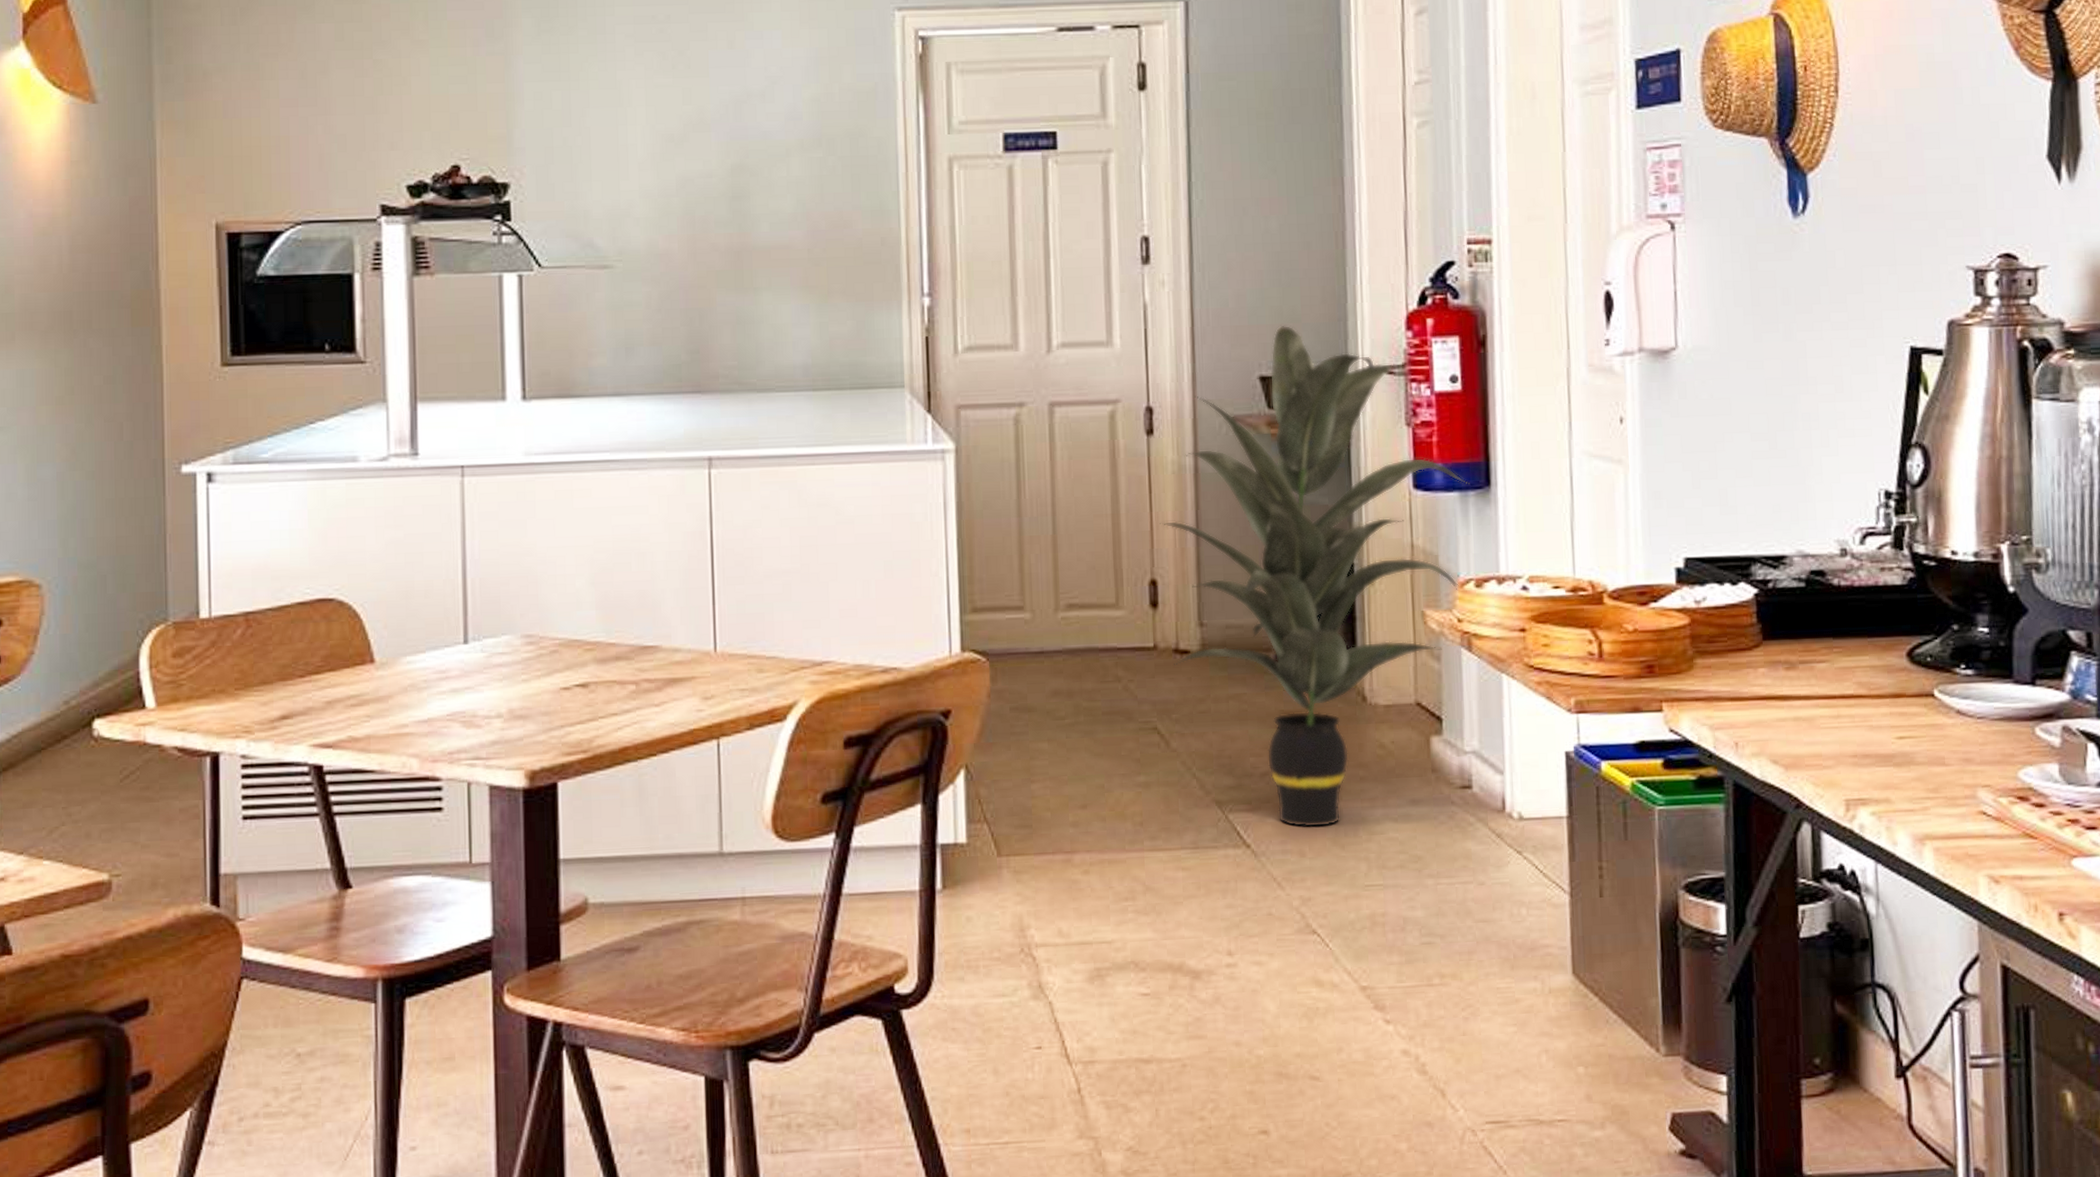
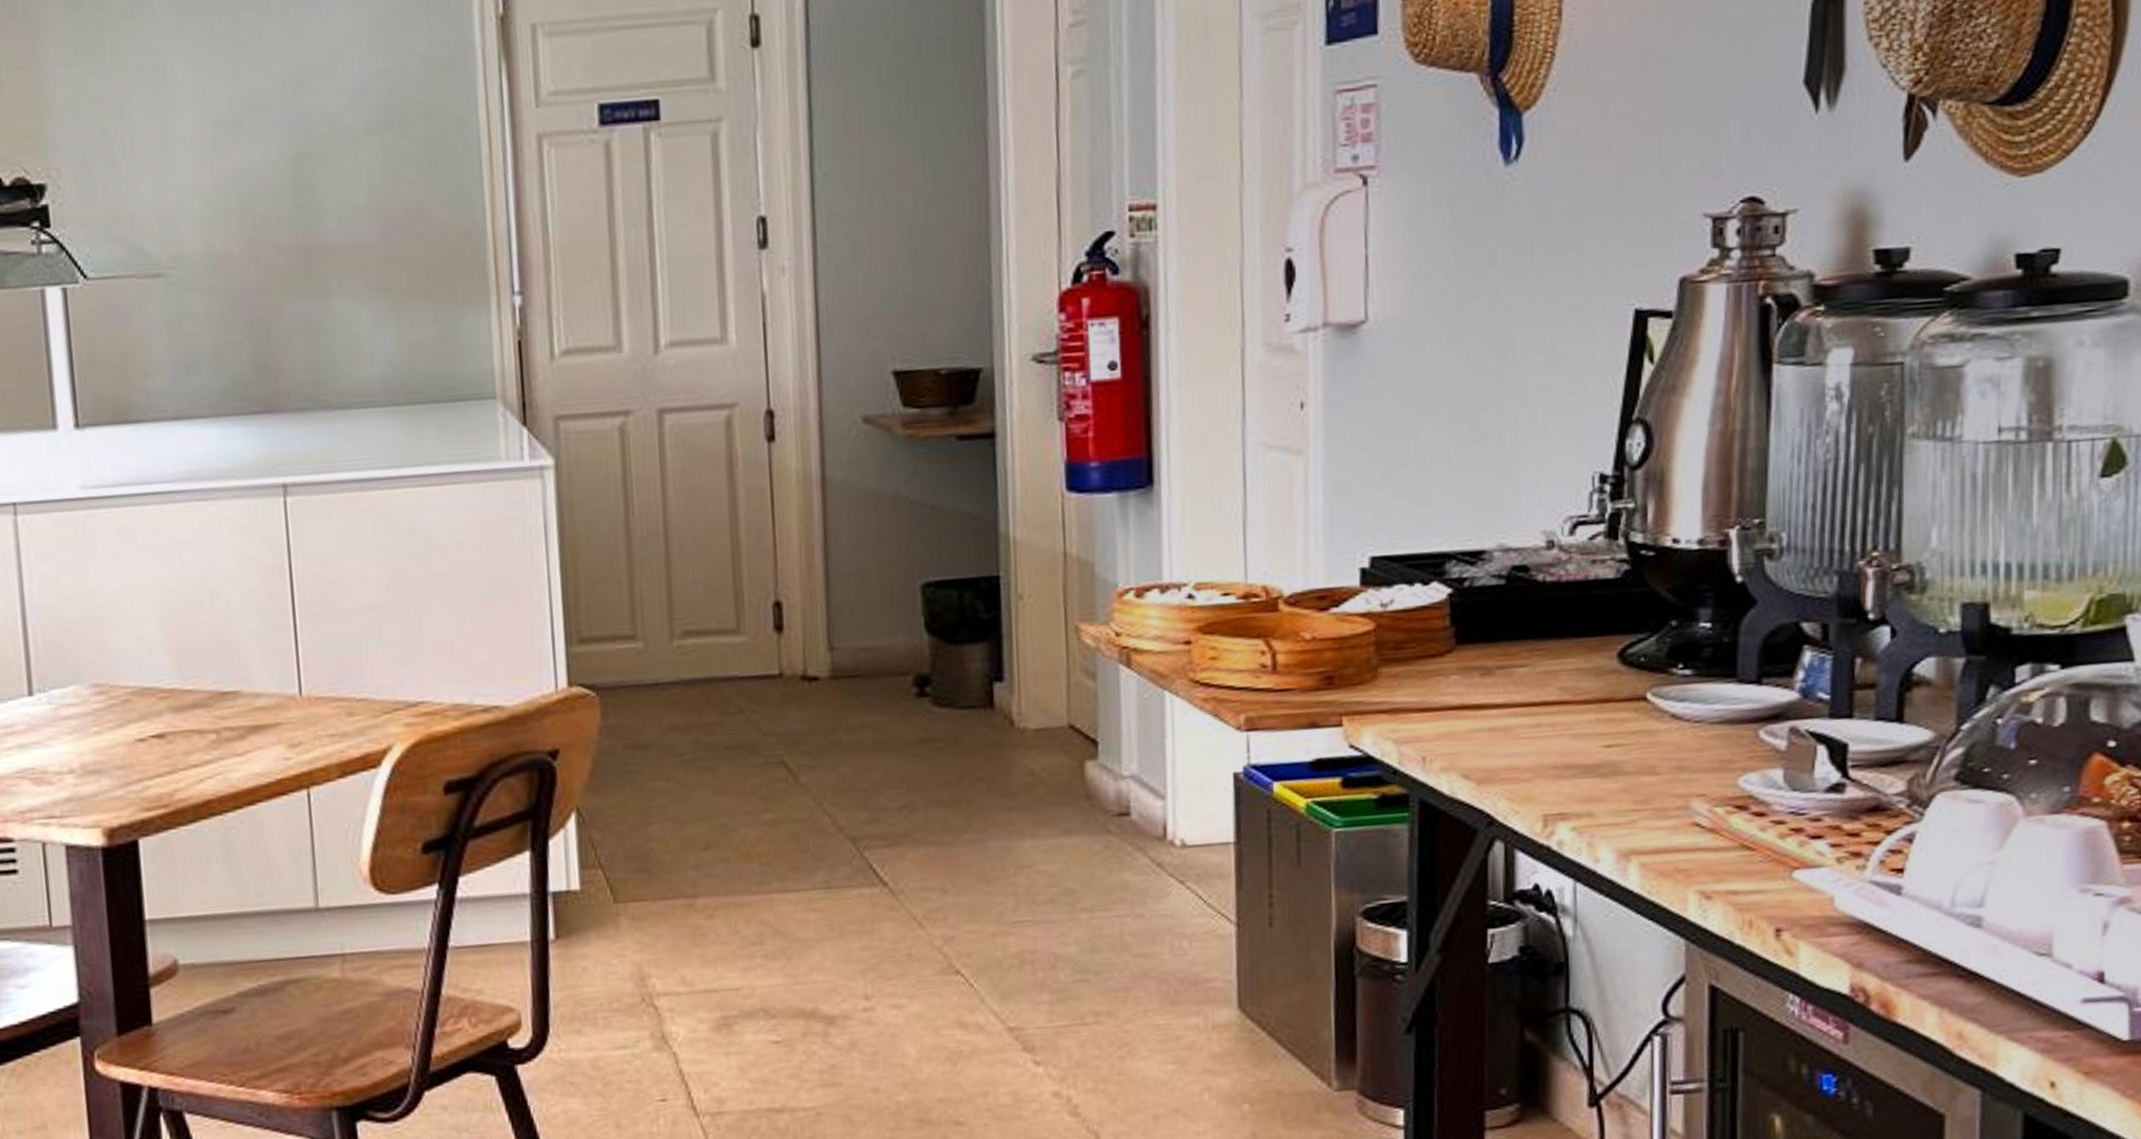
indoor plant: present [1160,325,1471,828] -> none [783,311,1131,863]

